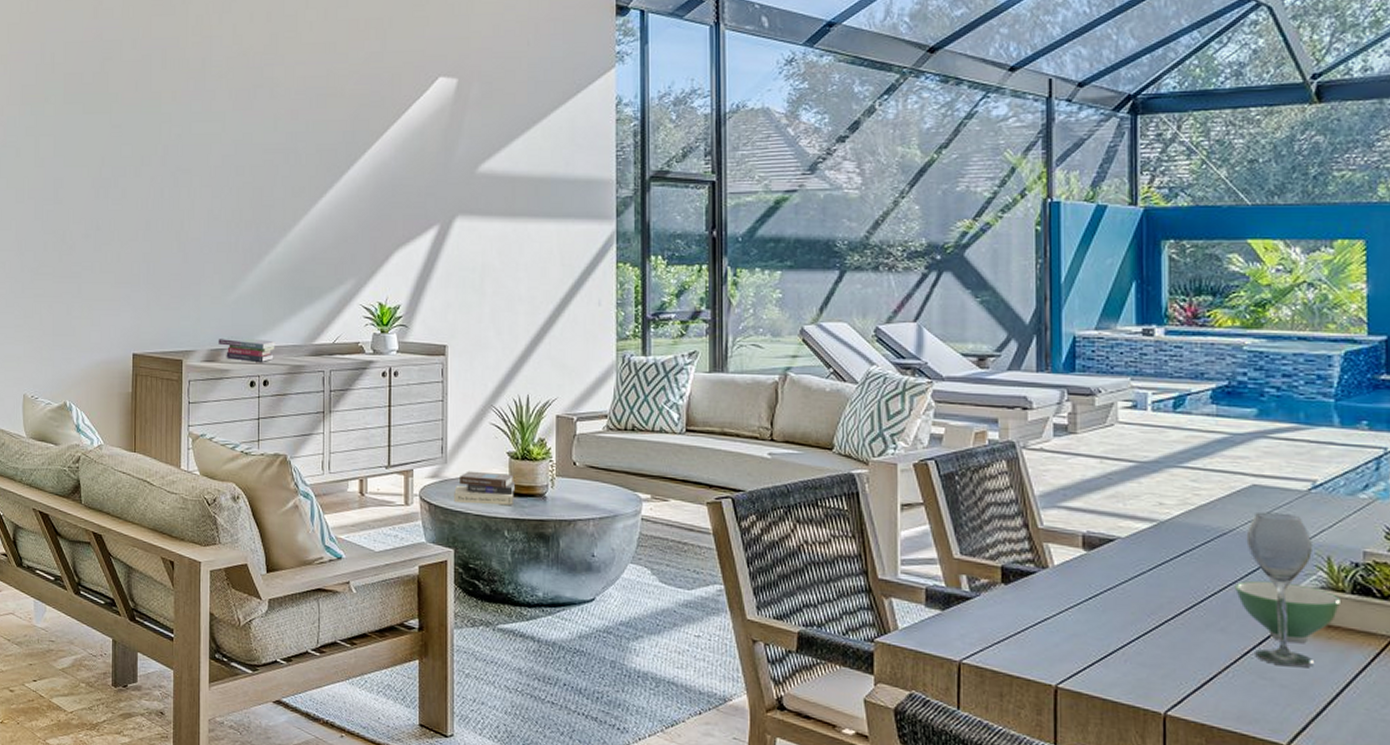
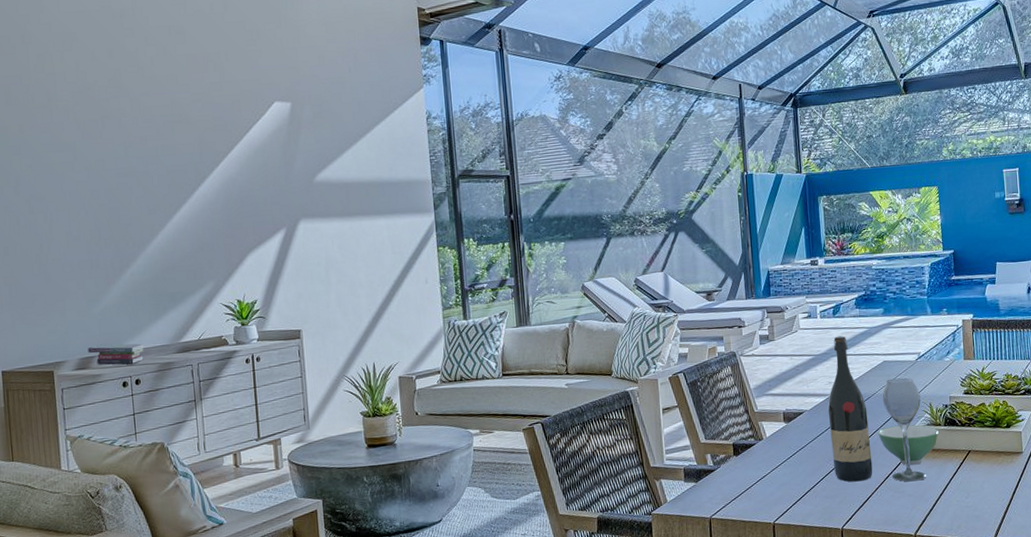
books: present [454,470,516,505] -> none [318,430,370,461]
wine bottle: none [1154,439,1223,652] -> present [827,336,873,482]

